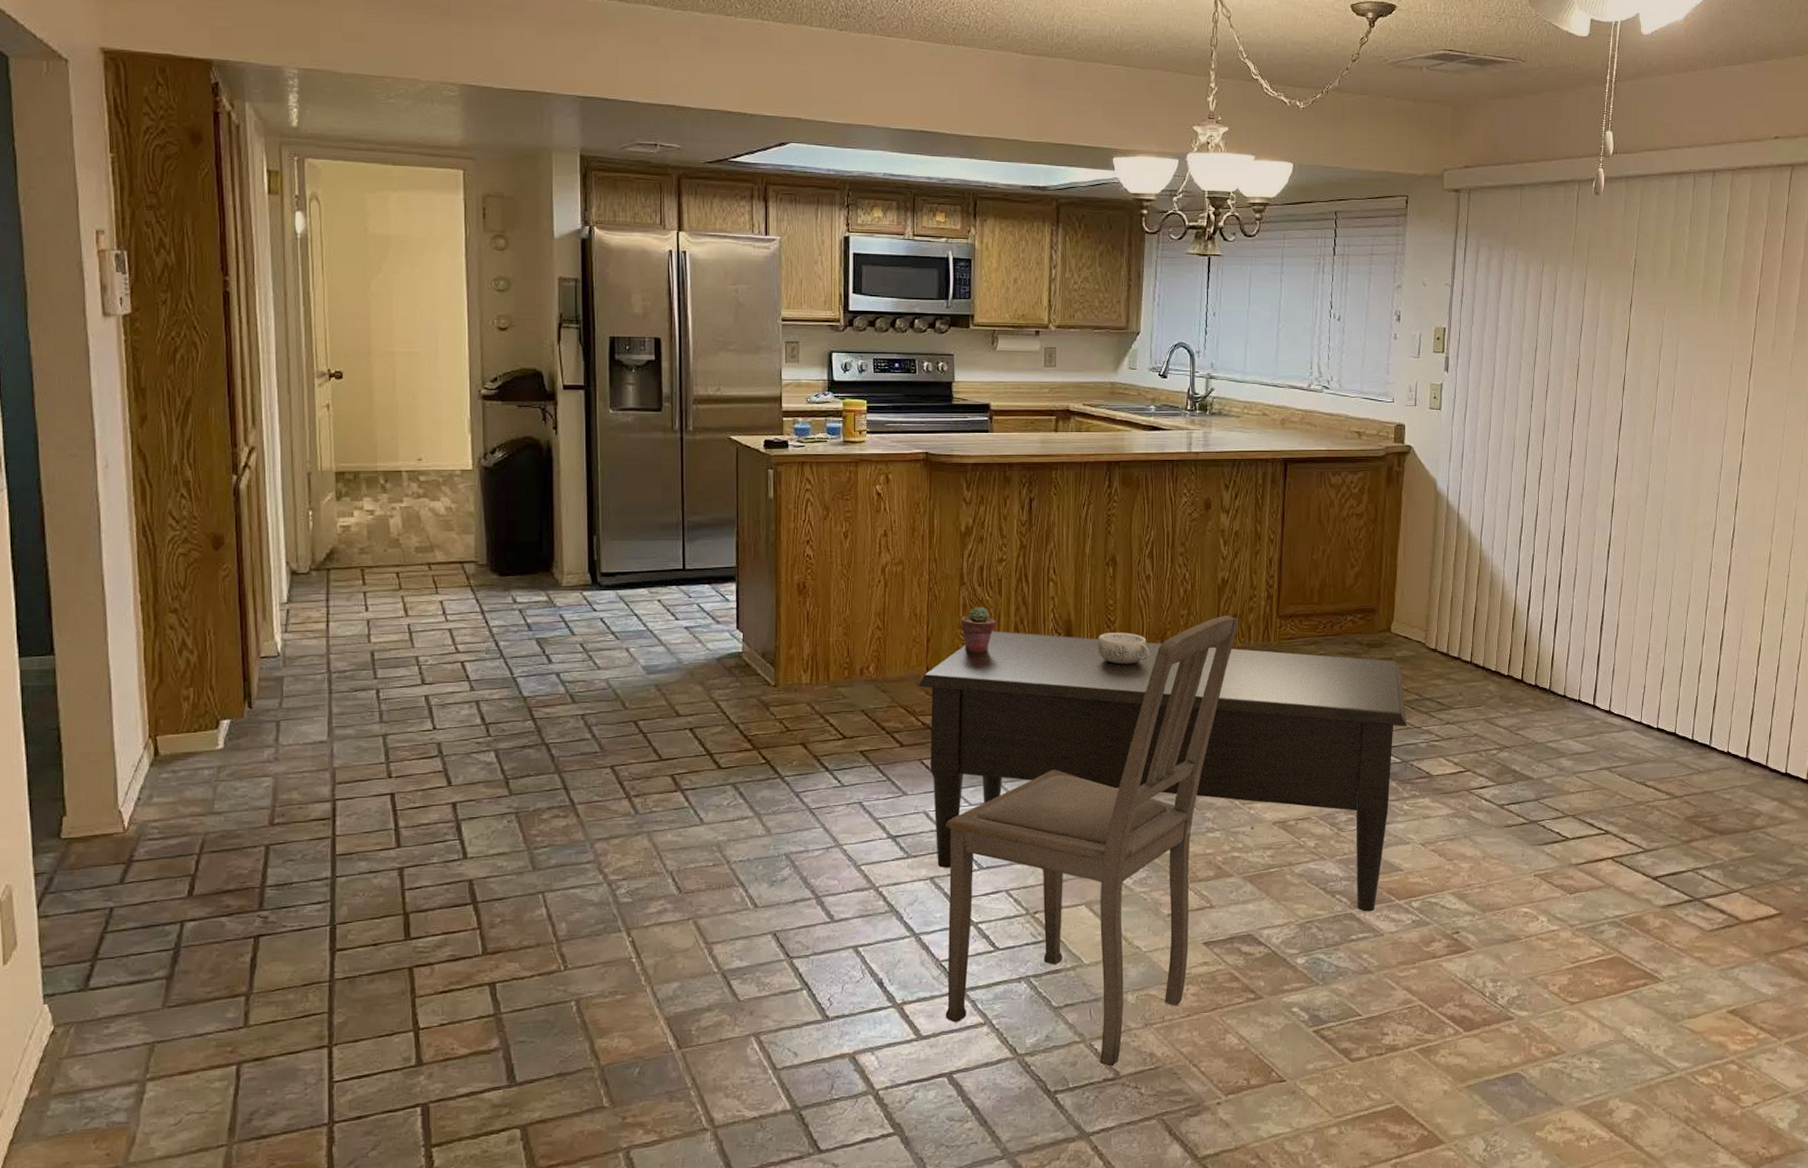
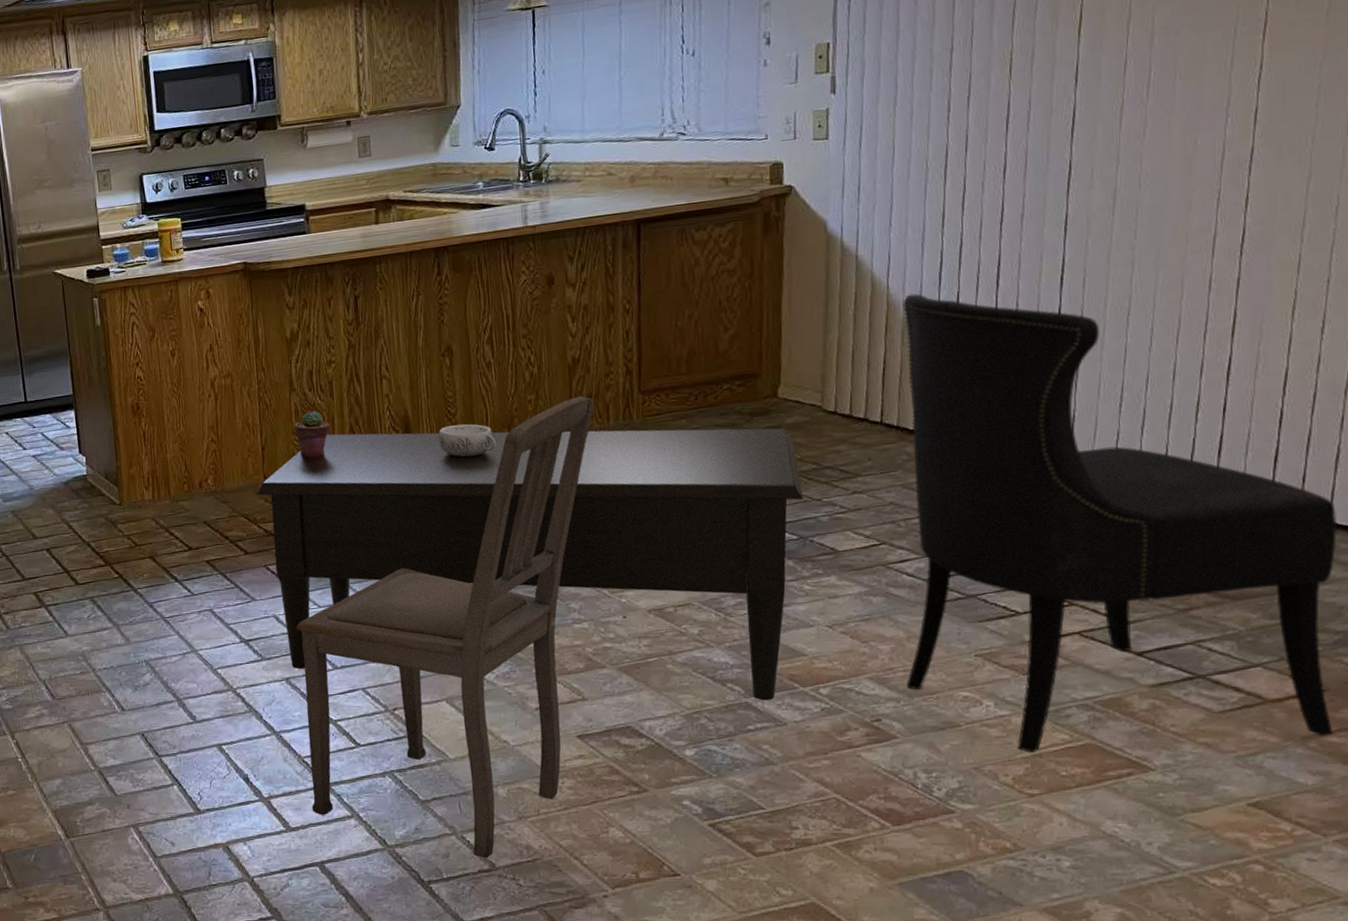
dining chair: none [1481,552,1792,965] -> present [902,293,1338,754]

